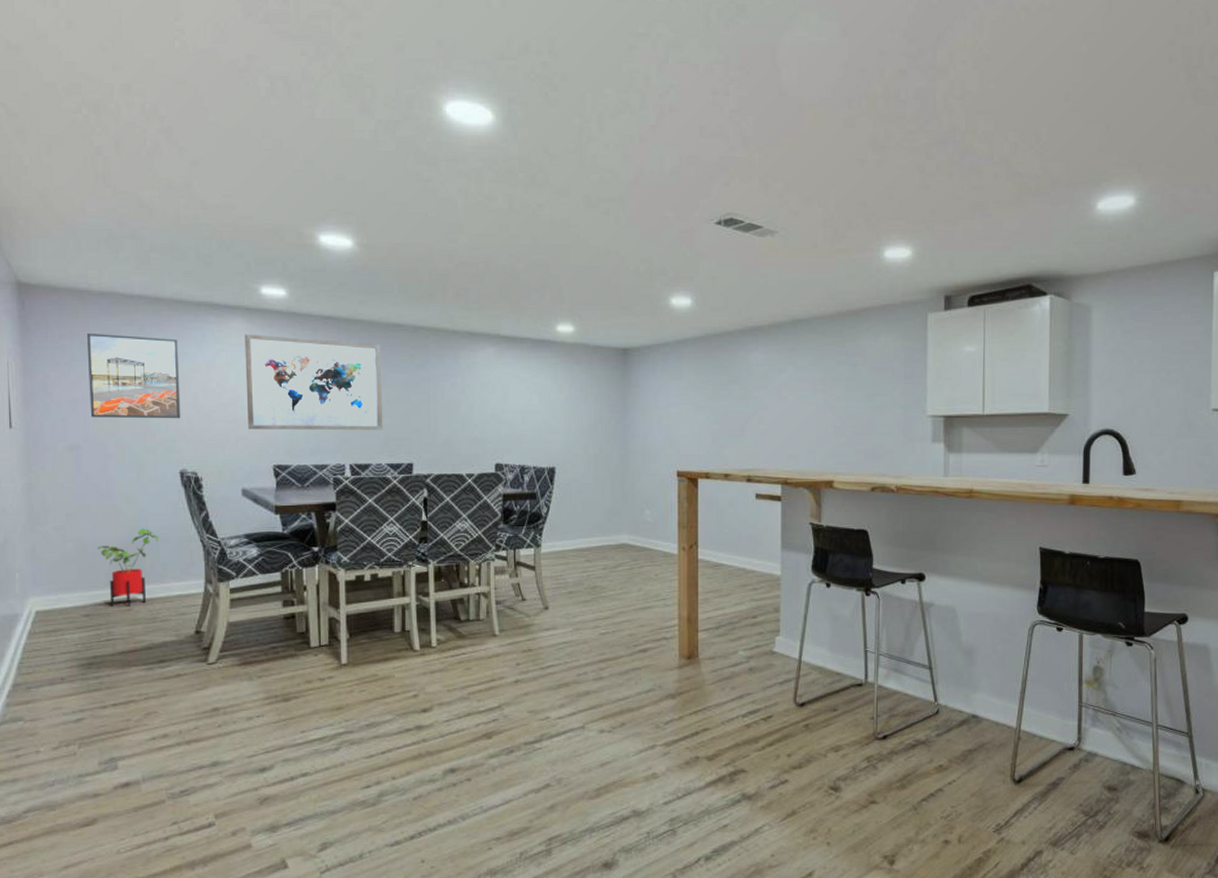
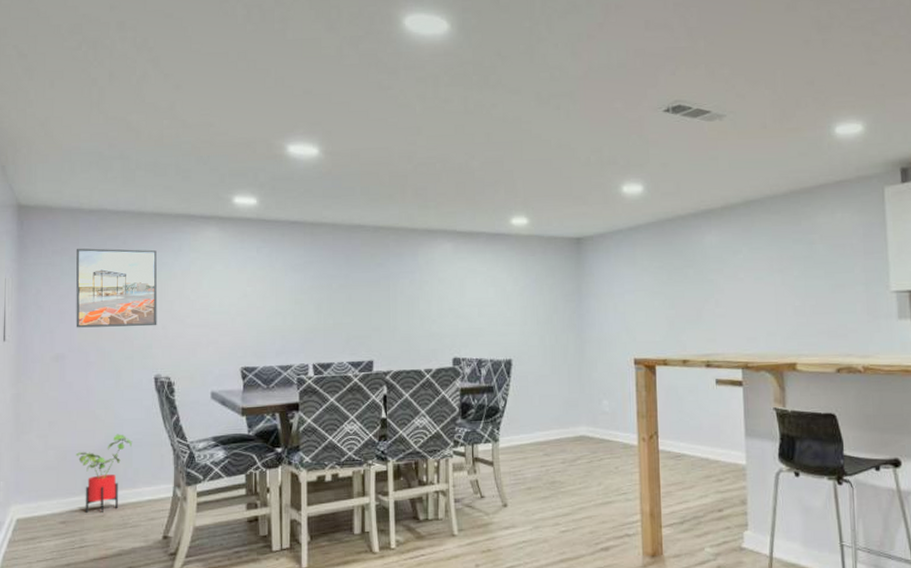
wall art: present [244,334,383,430] -> none [217,241,345,333]

